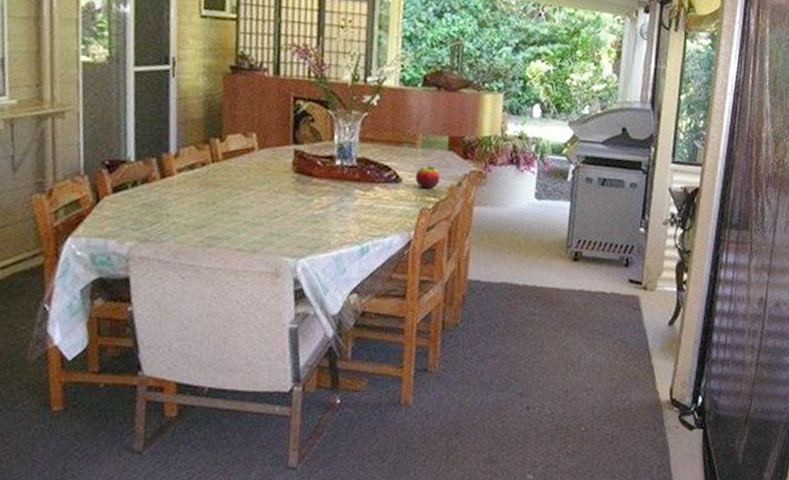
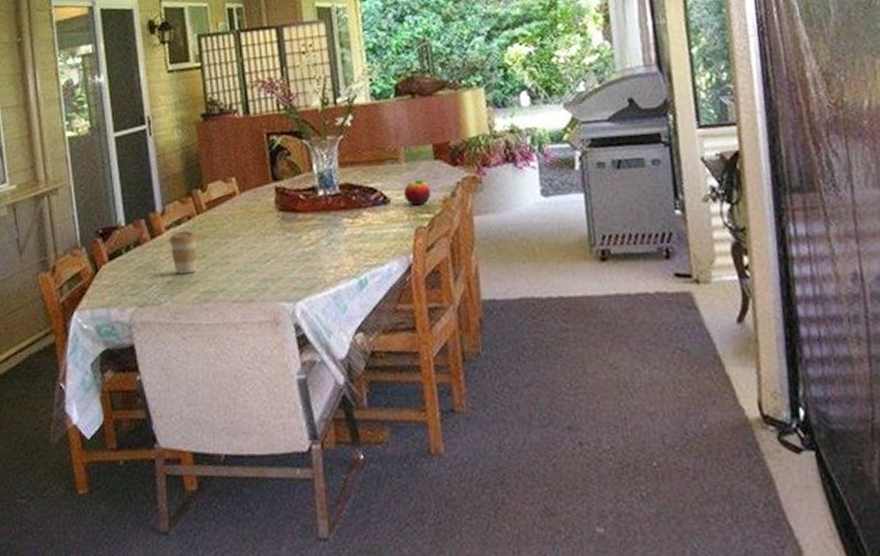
coffee cup: none [179,176,209,218] -> present [169,231,198,274]

